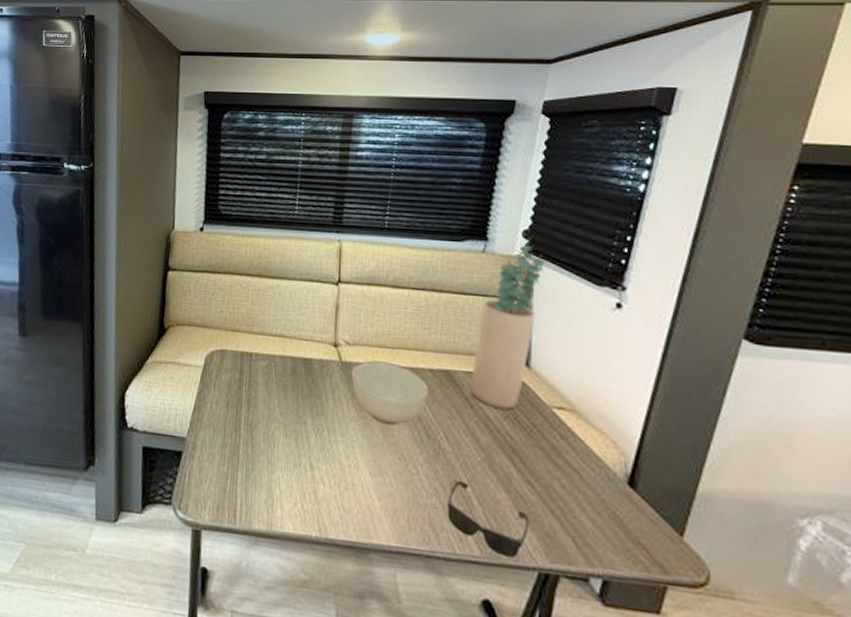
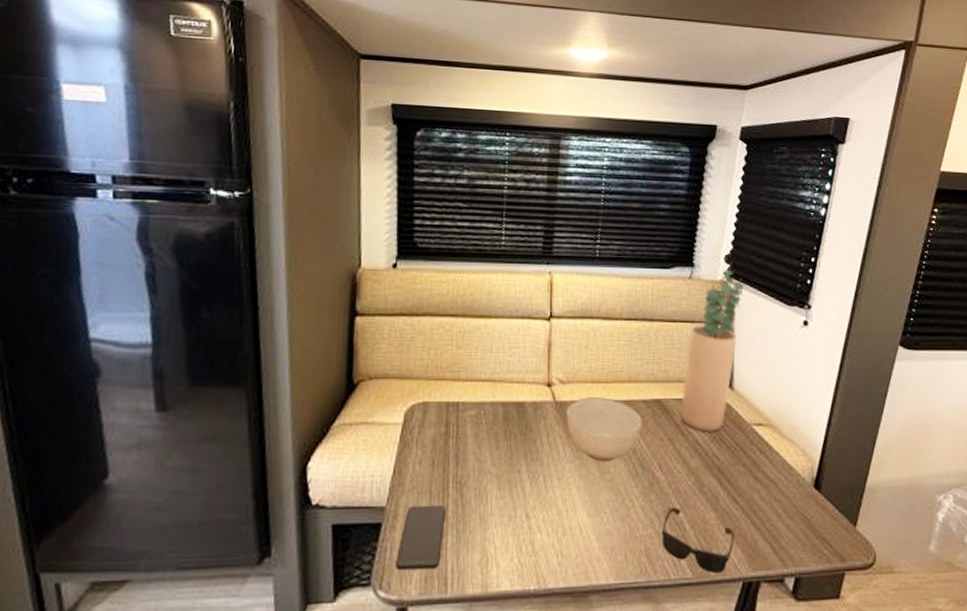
smartphone: none [192,440,238,501] -> present [394,505,447,570]

